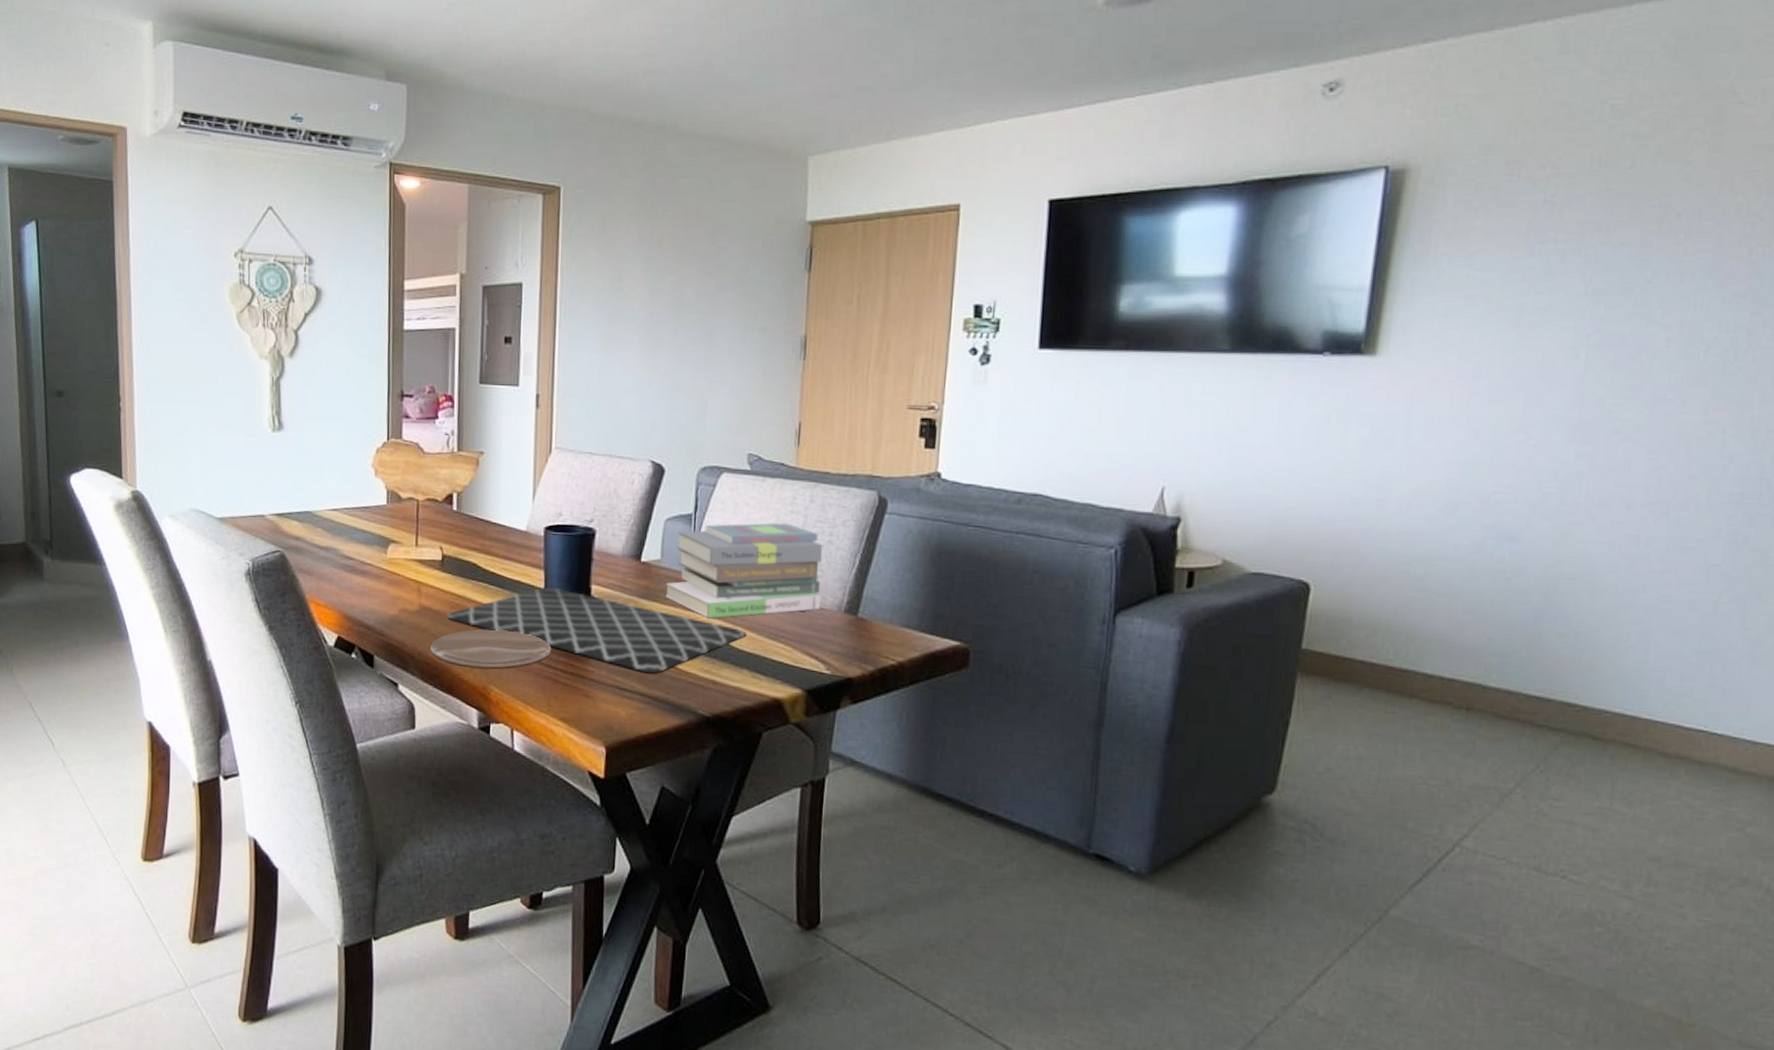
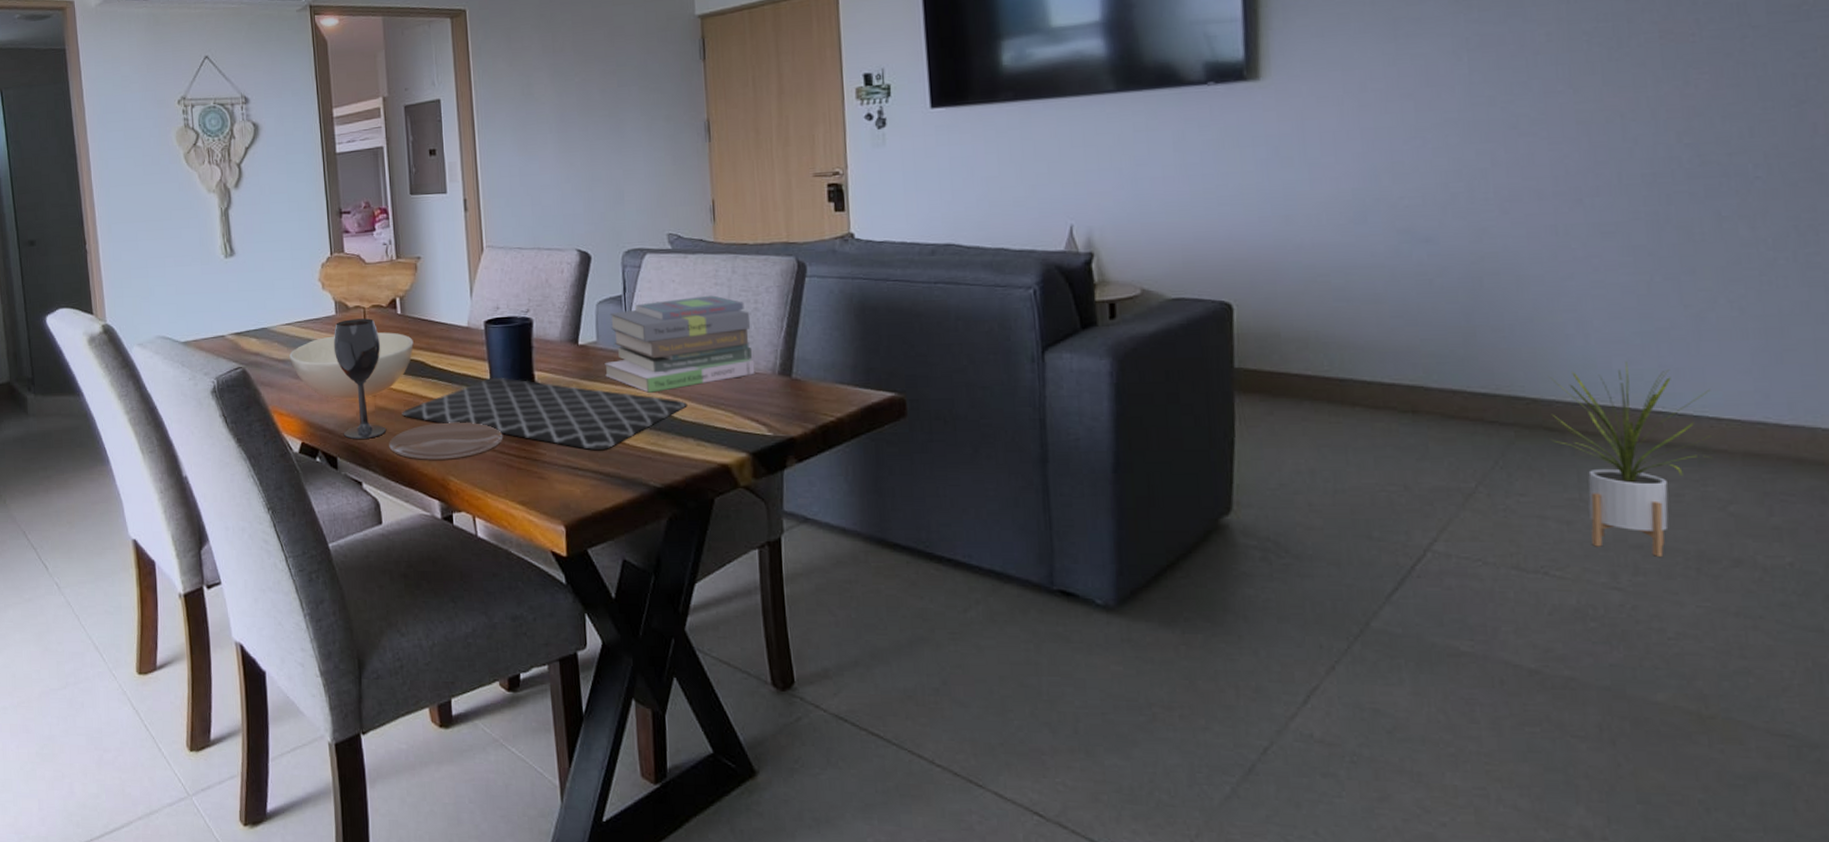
bowl: none [333,527,467,597] -> present [289,332,414,400]
wine glass: none [381,511,432,639] -> present [333,318,387,439]
house plant: none [1592,678,1753,870] -> present [1550,361,1713,557]

